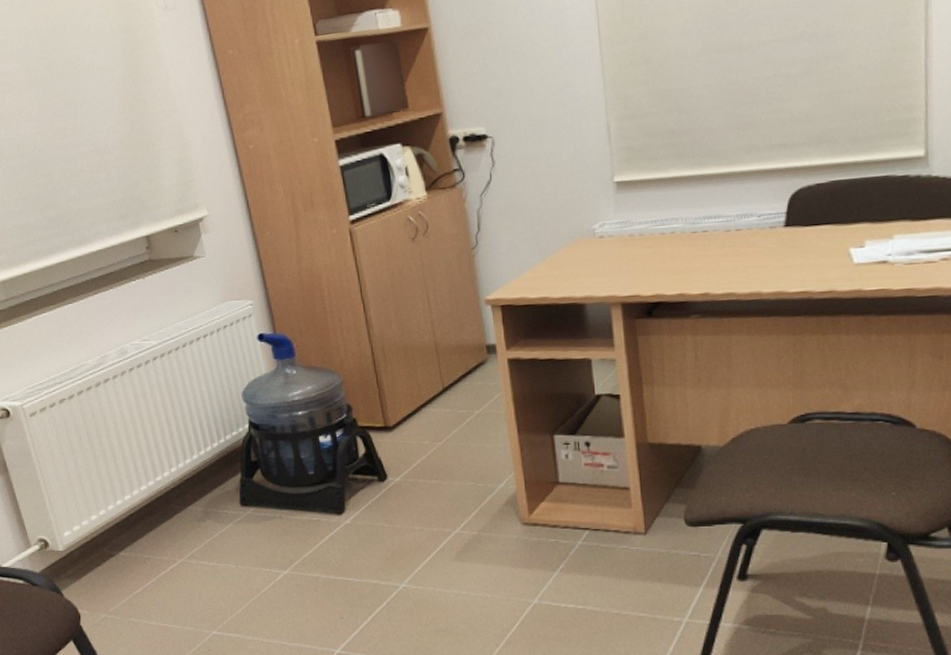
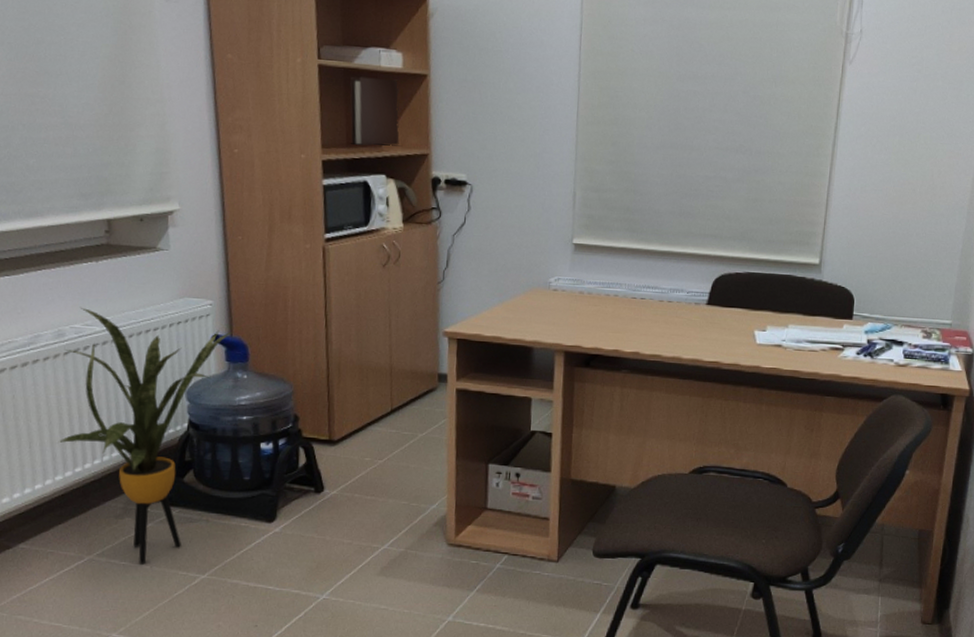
house plant: none [130,323,277,564] -> present [58,307,234,565]

